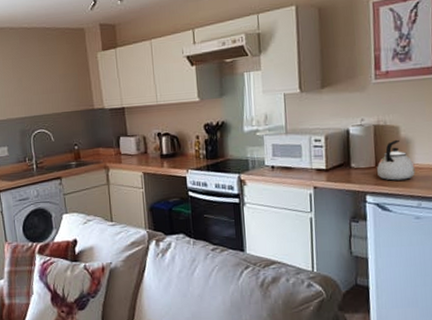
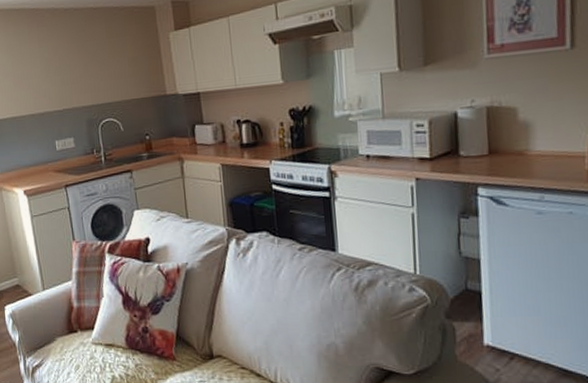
kettle: present [377,139,415,181] -> none [490,122,537,170]

